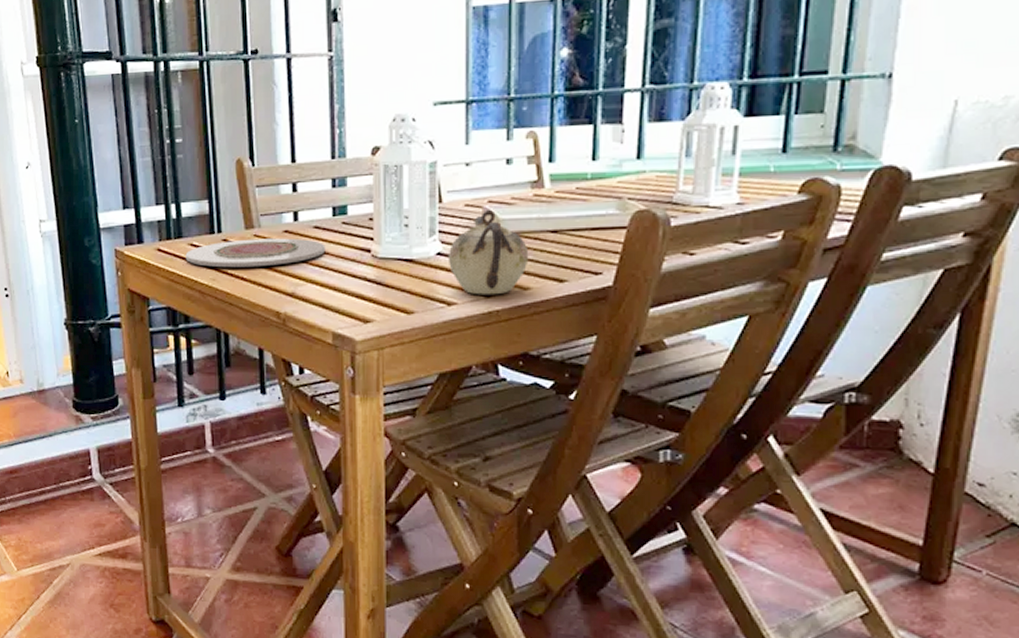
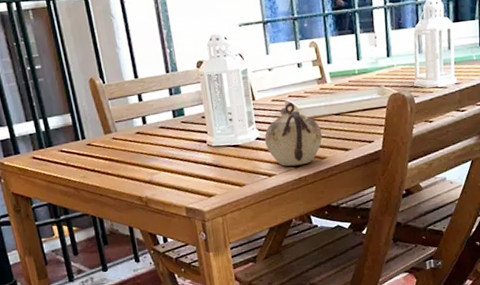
plate: present [185,238,326,268] -> none [57,137,171,168]

